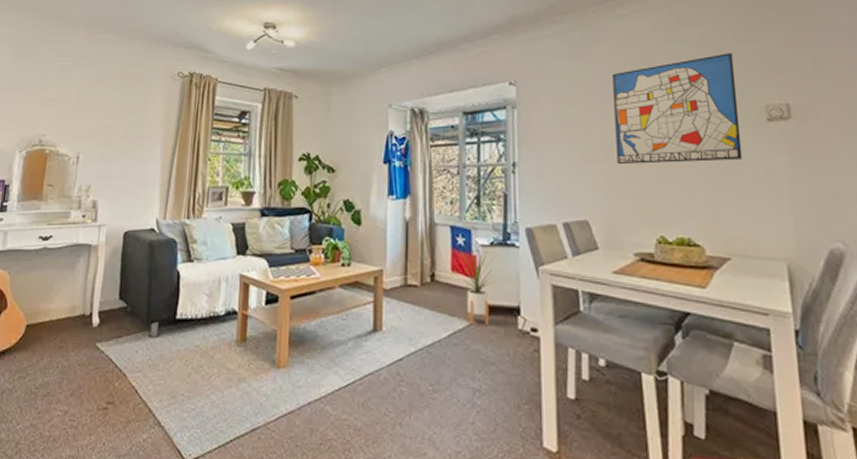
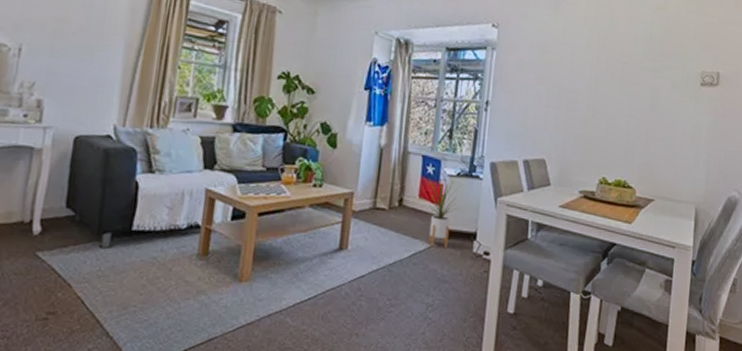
wall art: present [612,53,743,164] -> none [576,22,684,117]

